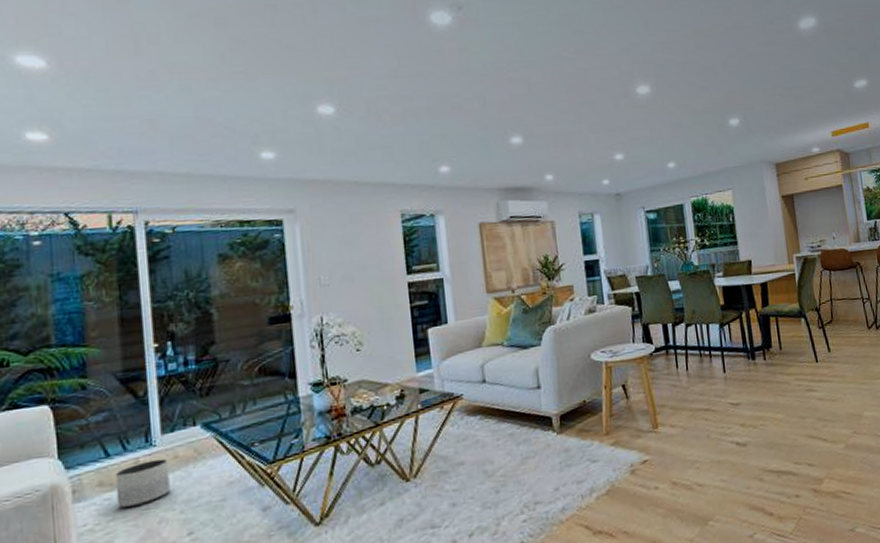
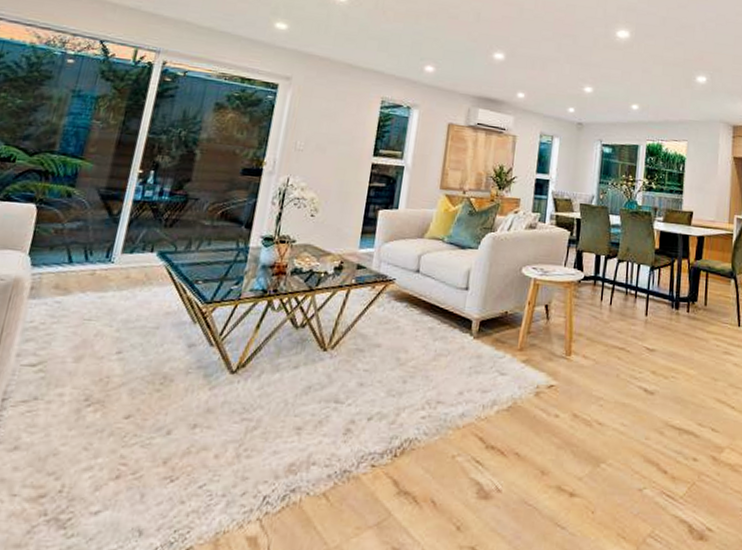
planter: present [115,458,170,509] -> none [64,275,120,316]

